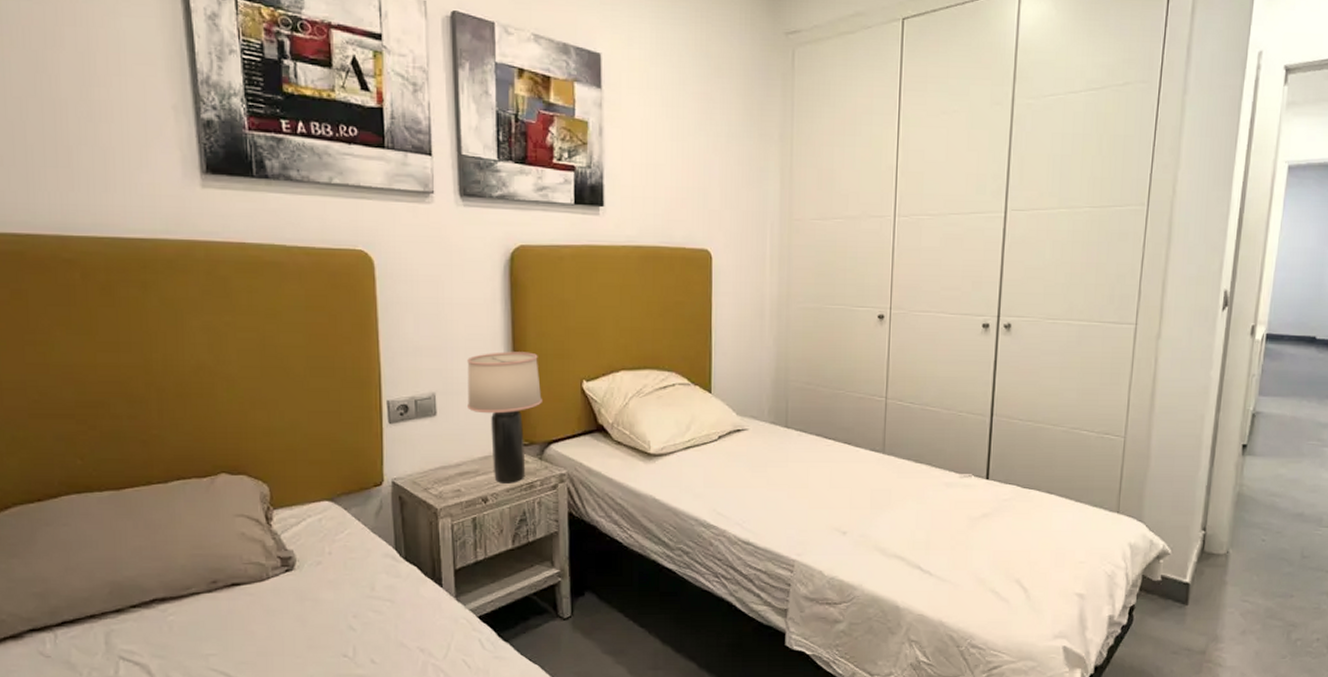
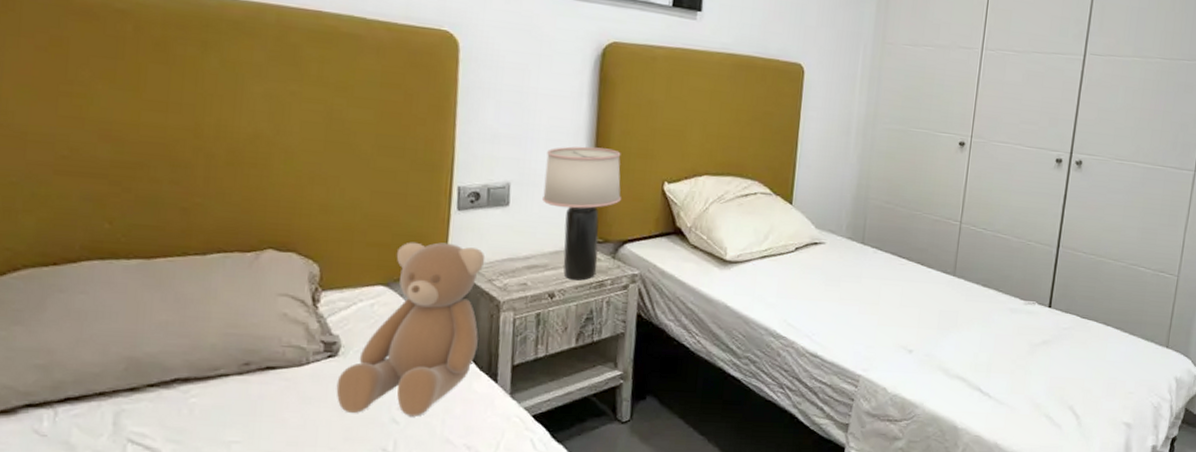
teddy bear: none [296,456,420,623] -> present [336,242,486,417]

